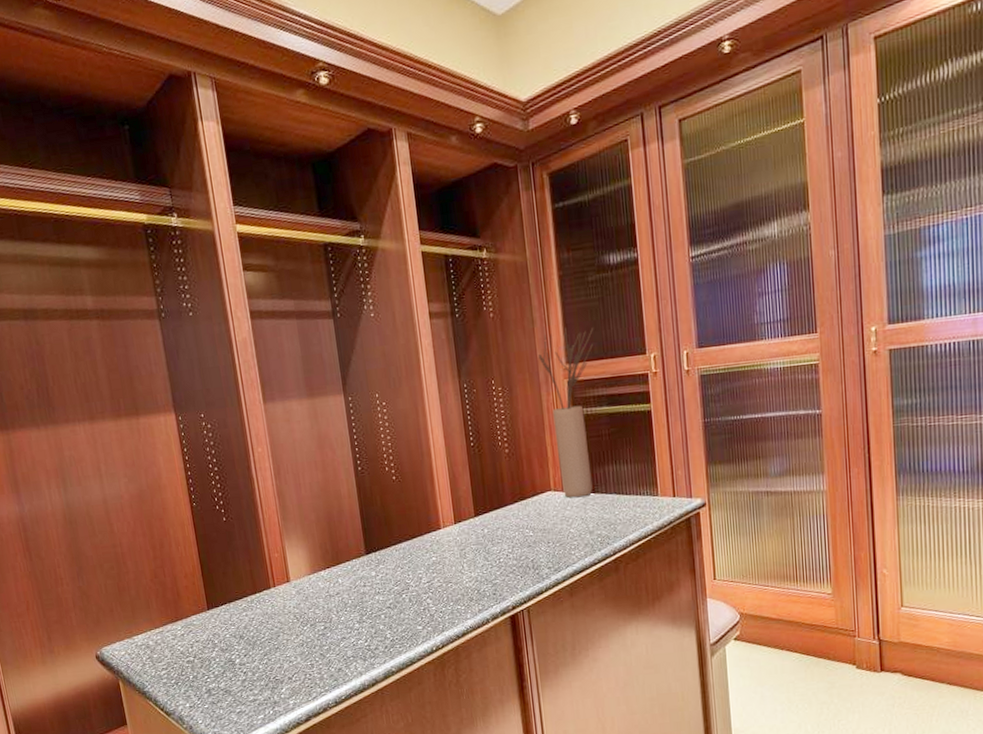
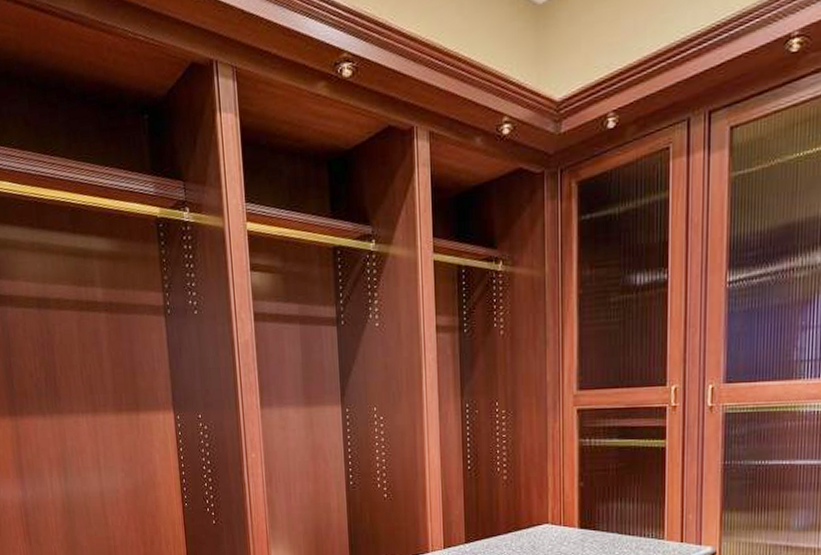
vase: present [538,327,594,498] -> none [548,351,611,533]

